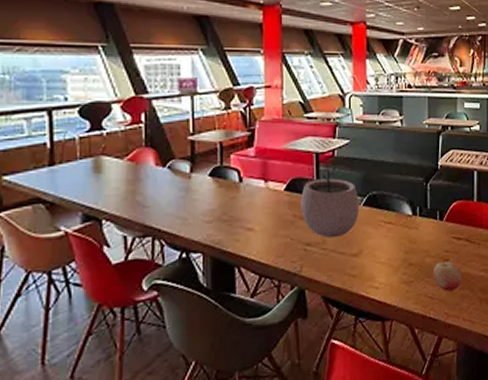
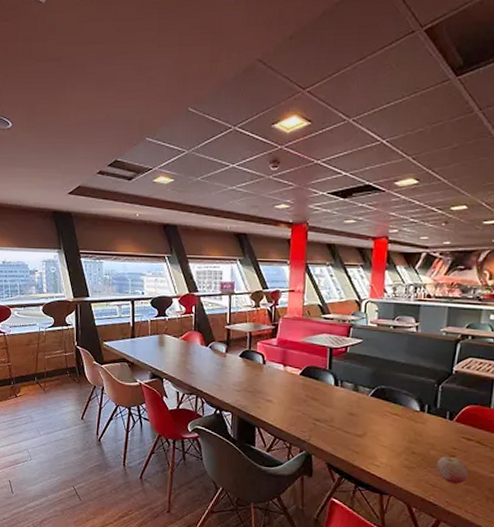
plant pot: present [301,163,360,239] -> none [313,357,368,419]

